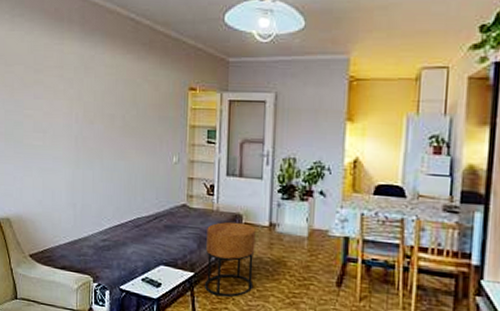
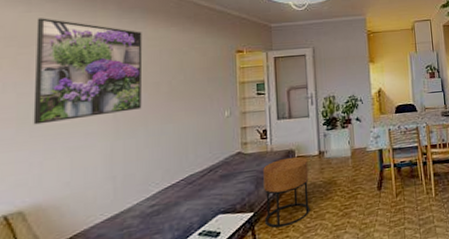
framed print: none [16,37,101,142] -> present [33,18,143,125]

